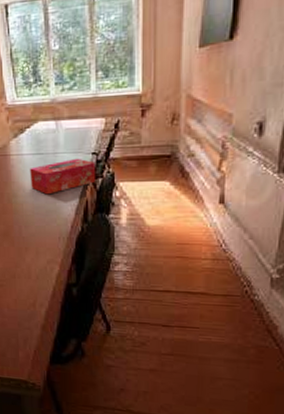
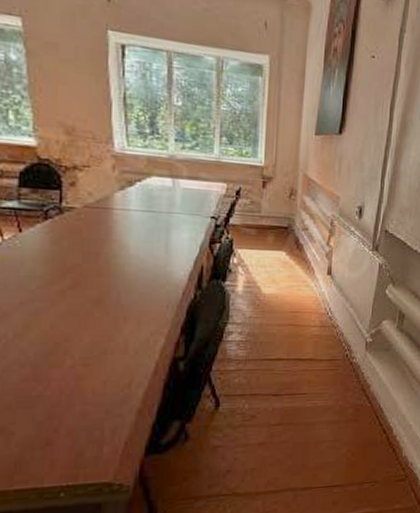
tissue box: present [30,158,96,195] -> none [137,220,214,257]

